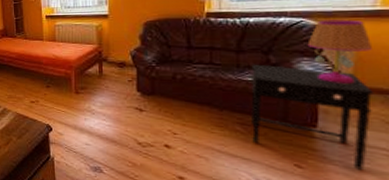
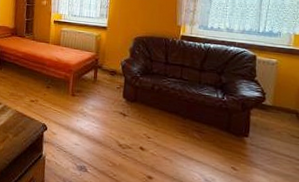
side table: present [251,64,373,170] -> none [205,82,285,172]
table lamp: present [307,19,372,84] -> none [247,52,286,104]

